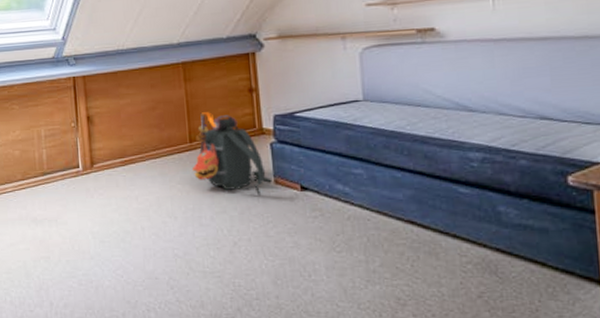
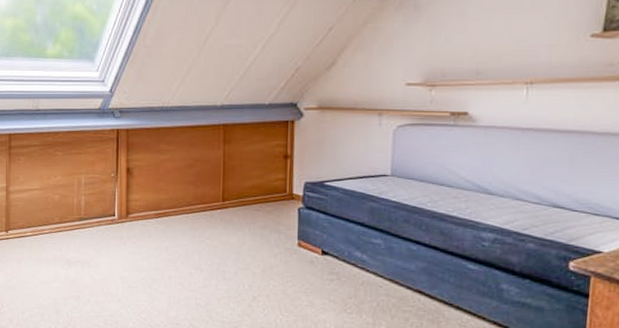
backpack: present [192,112,272,196] -> none [222,174,296,256]

